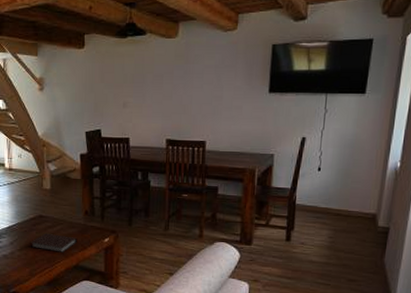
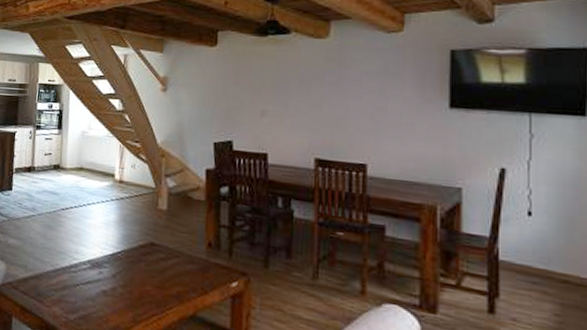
notebook: present [30,233,78,253] -> none [136,266,197,296]

